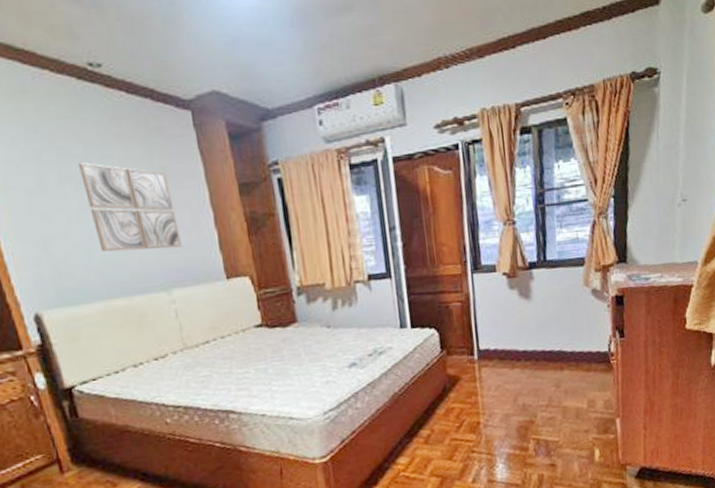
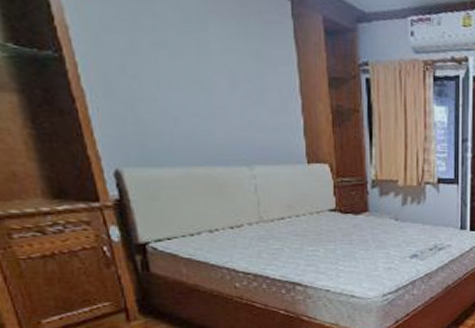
wall art: present [79,162,183,252] -> none [174,32,269,128]

